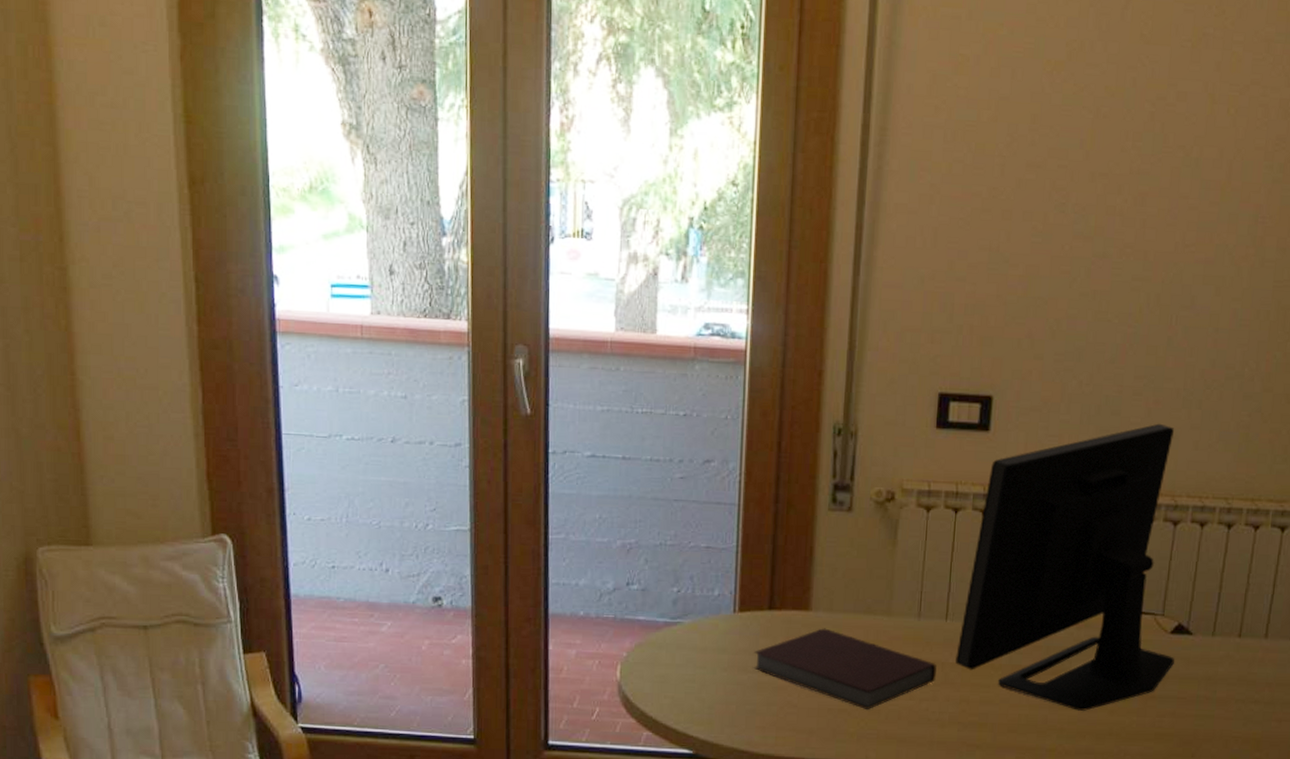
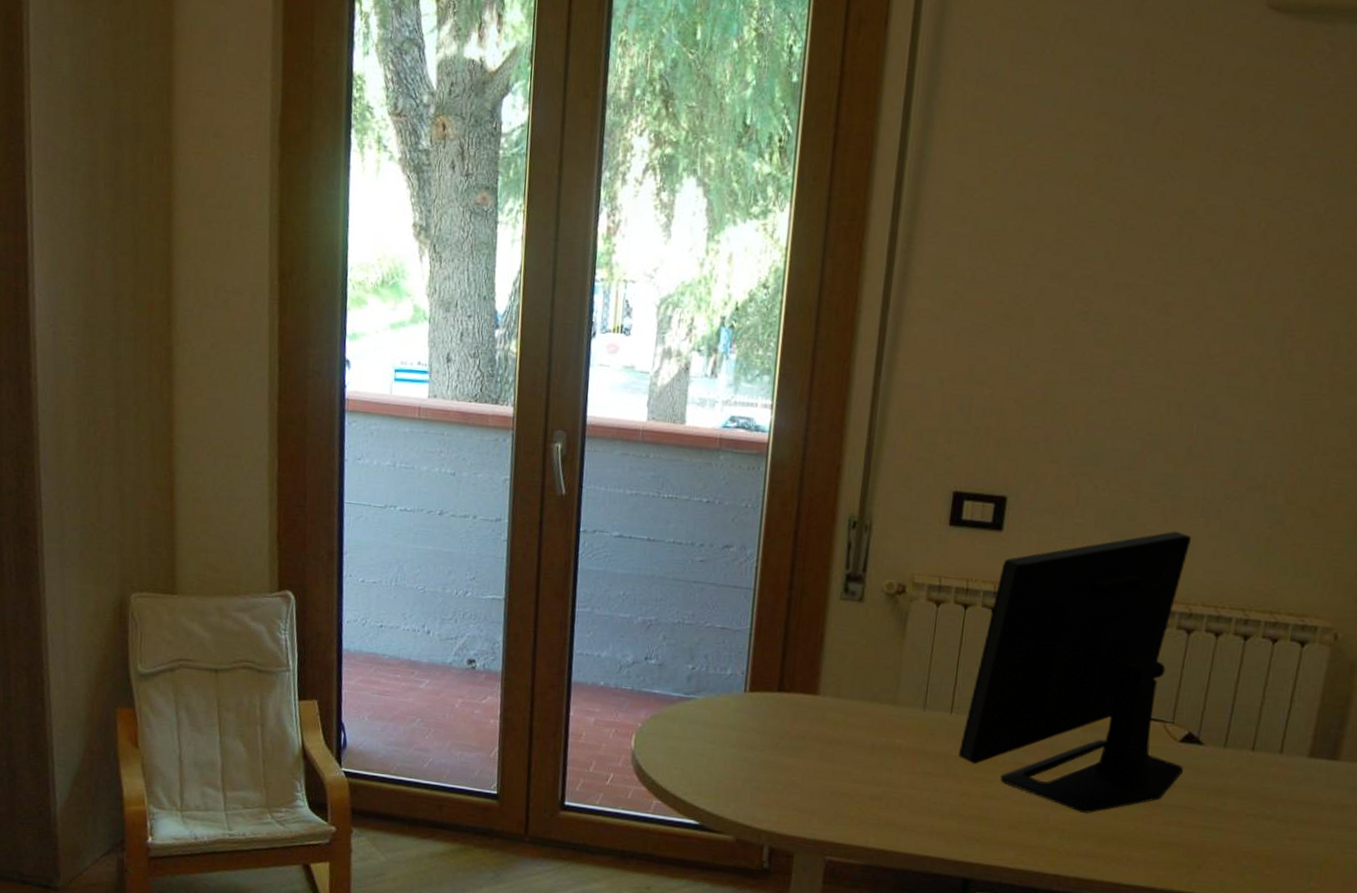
notebook: present [753,628,937,711] -> none [760,713,940,796]

